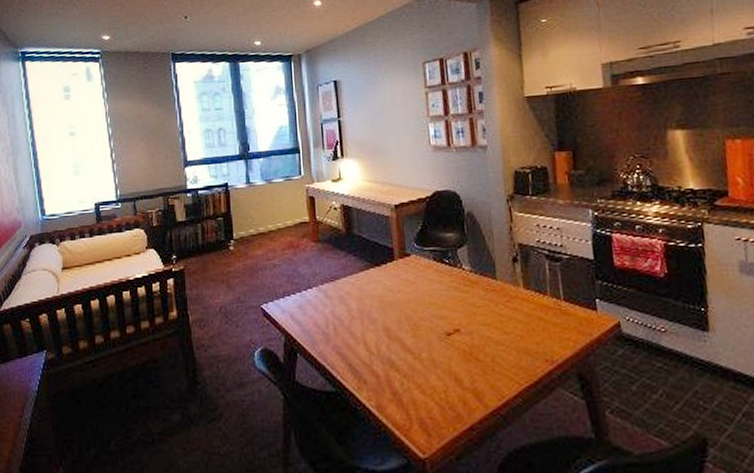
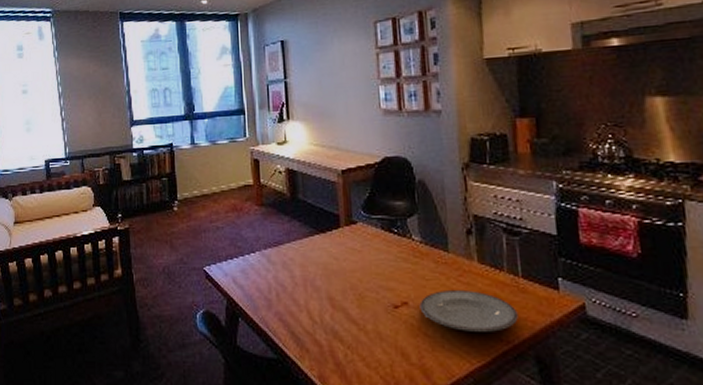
plate: none [470,315,561,354] -> present [419,290,518,332]

